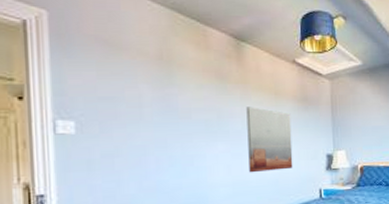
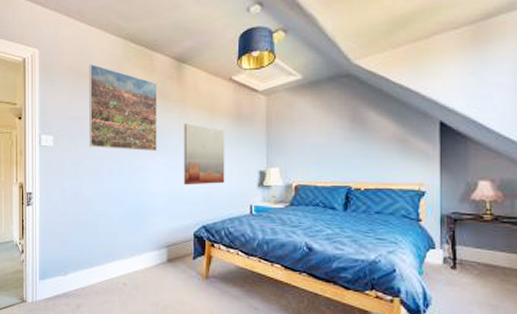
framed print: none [124,34,216,138] -> present [89,63,158,152]

